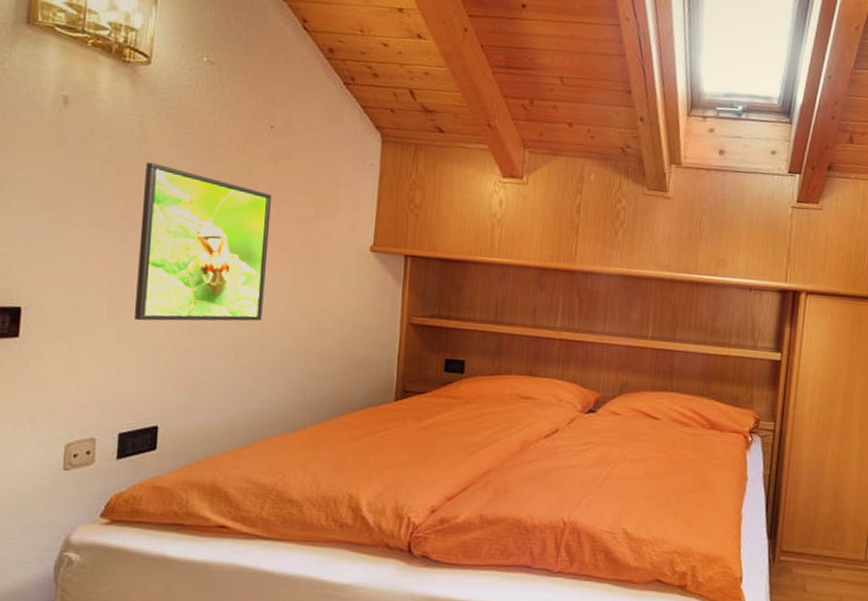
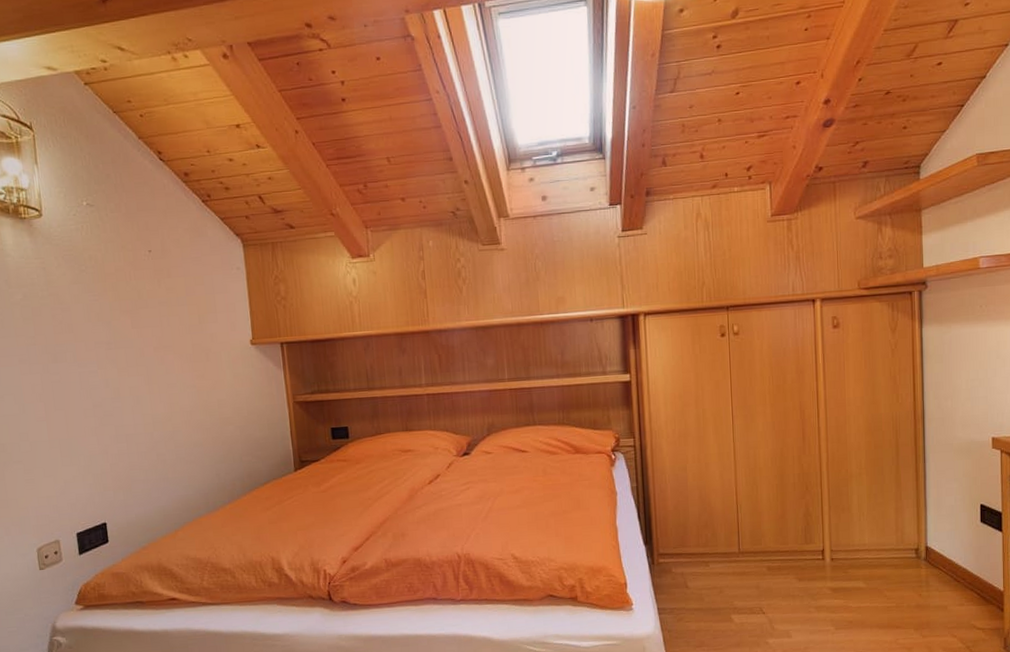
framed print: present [133,162,272,321] -> none [55,300,172,437]

